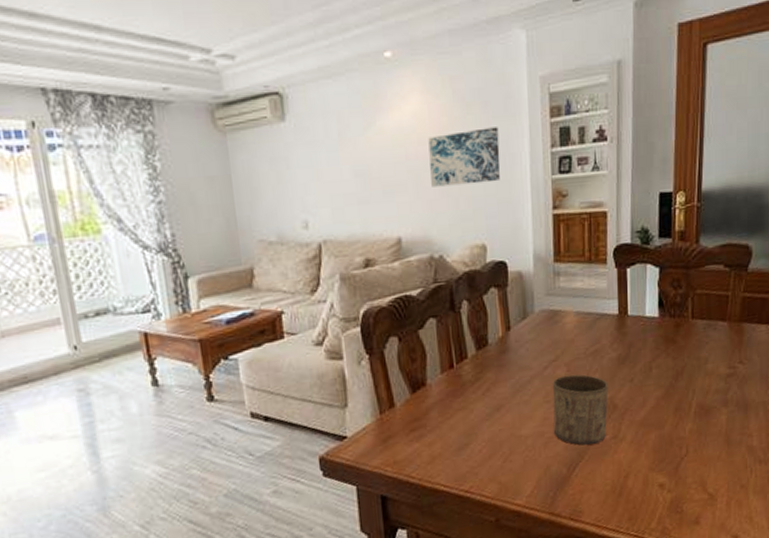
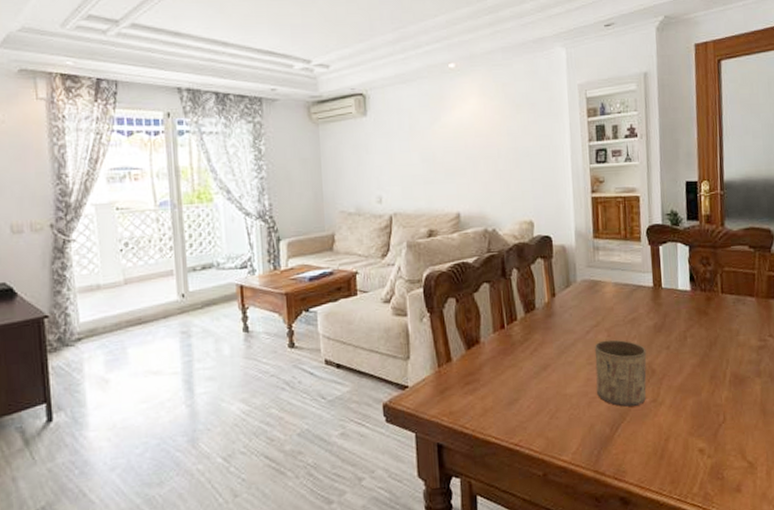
wall art: present [428,127,501,187] -> none [484,124,546,172]

